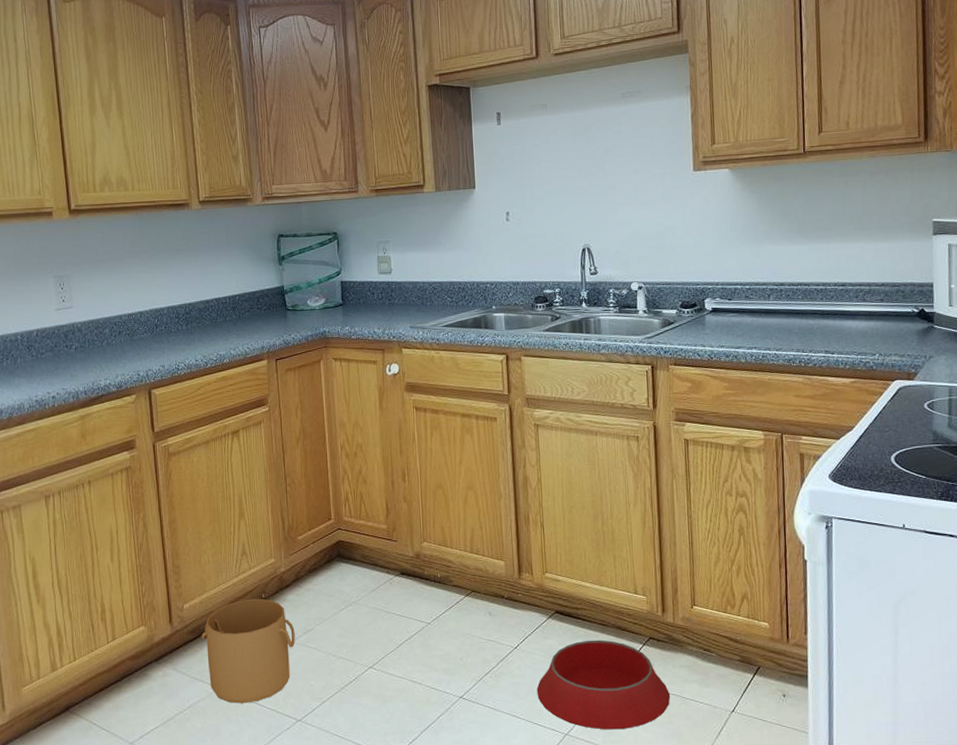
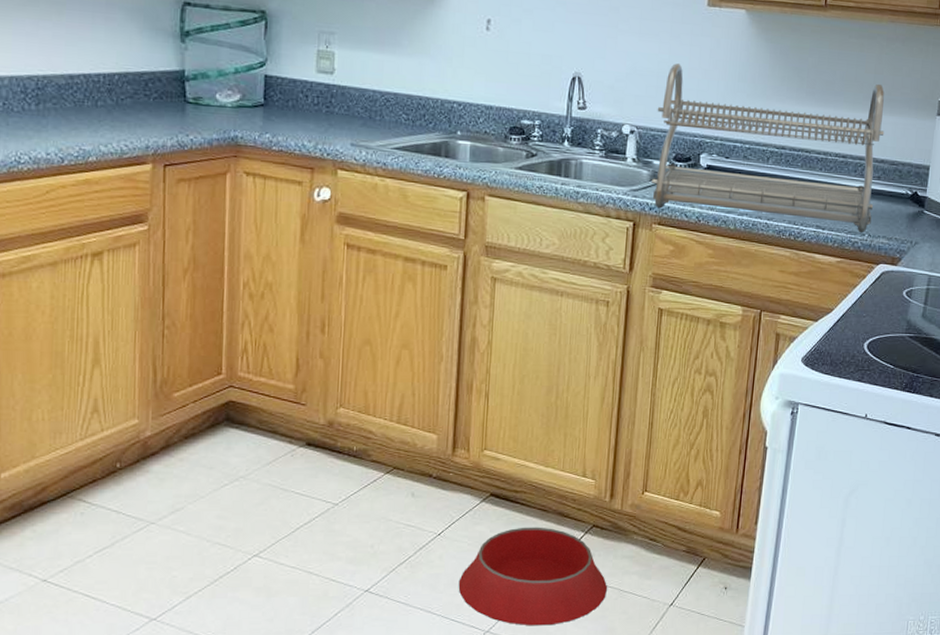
bucket: present [201,598,295,703] -> none [23,468,158,599]
dish rack: none [660,214,881,353] -> present [652,63,885,233]

